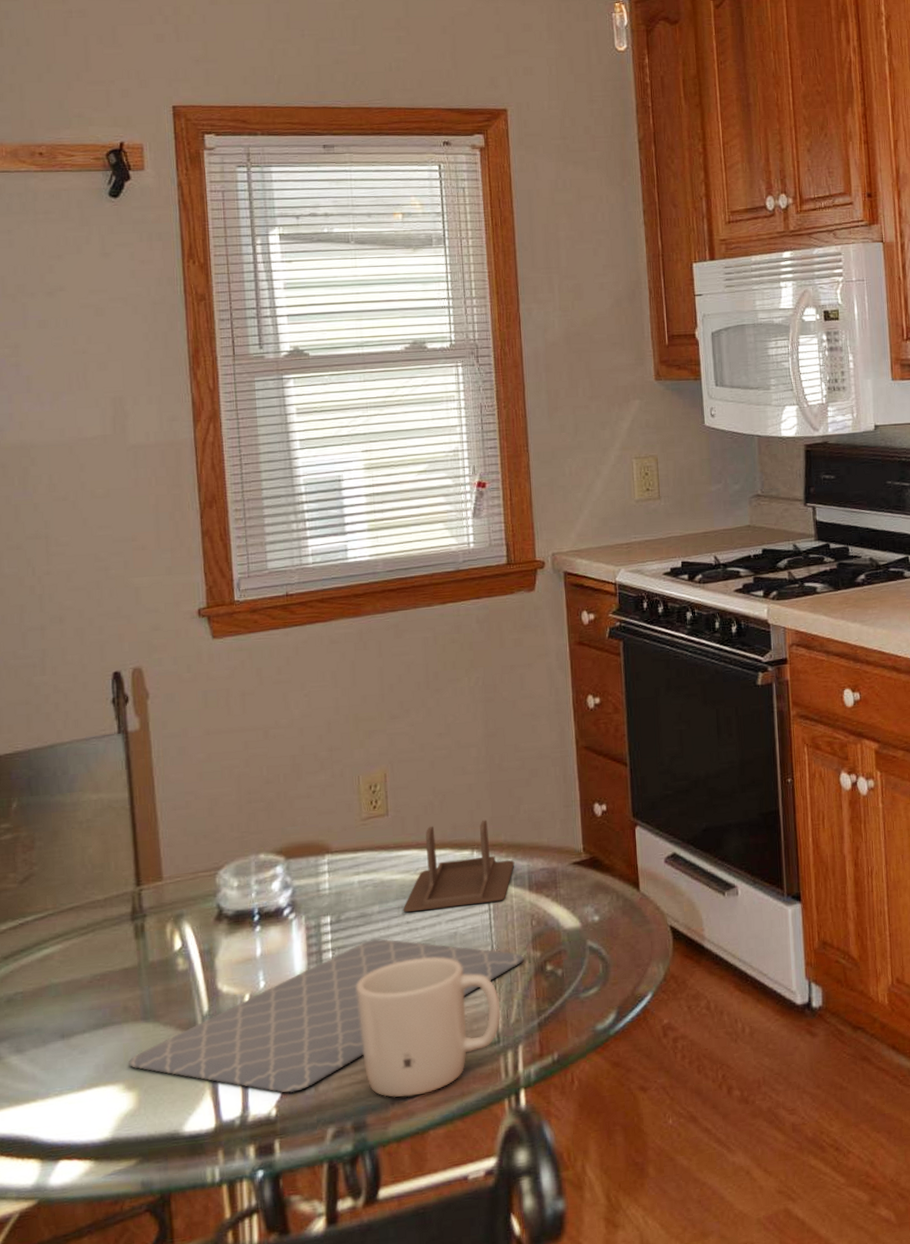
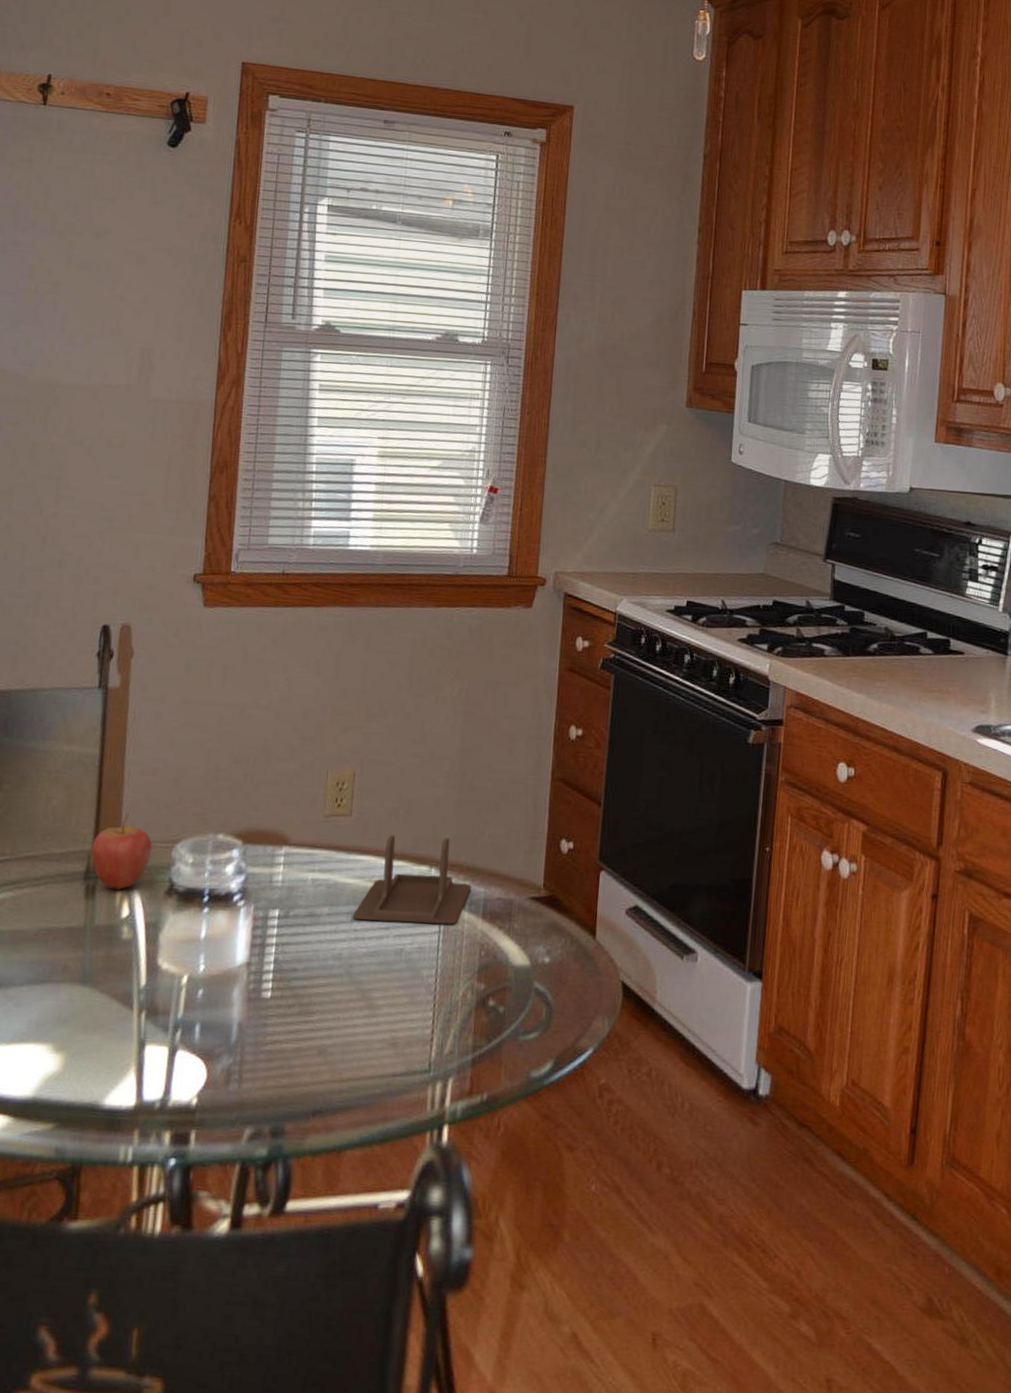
placemat: present [127,938,524,1093] -> none [59,941,467,1085]
fruit: none [134,849,196,925] -> present [91,813,153,889]
mug: present [355,956,501,1098] -> none [290,968,437,1111]

